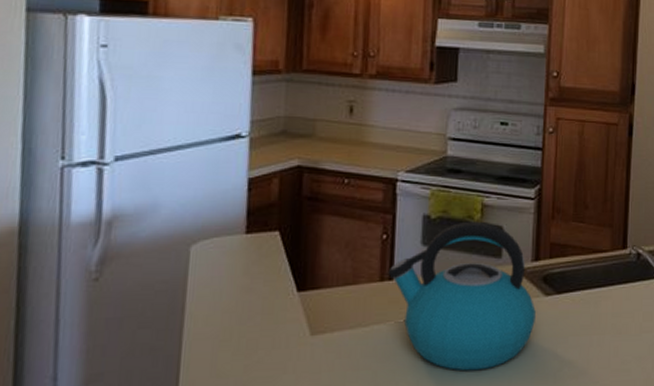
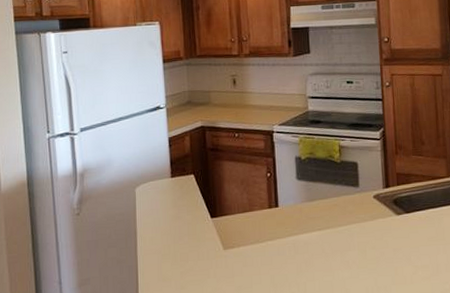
kettle: present [388,221,536,371] -> none [274,159,391,275]

